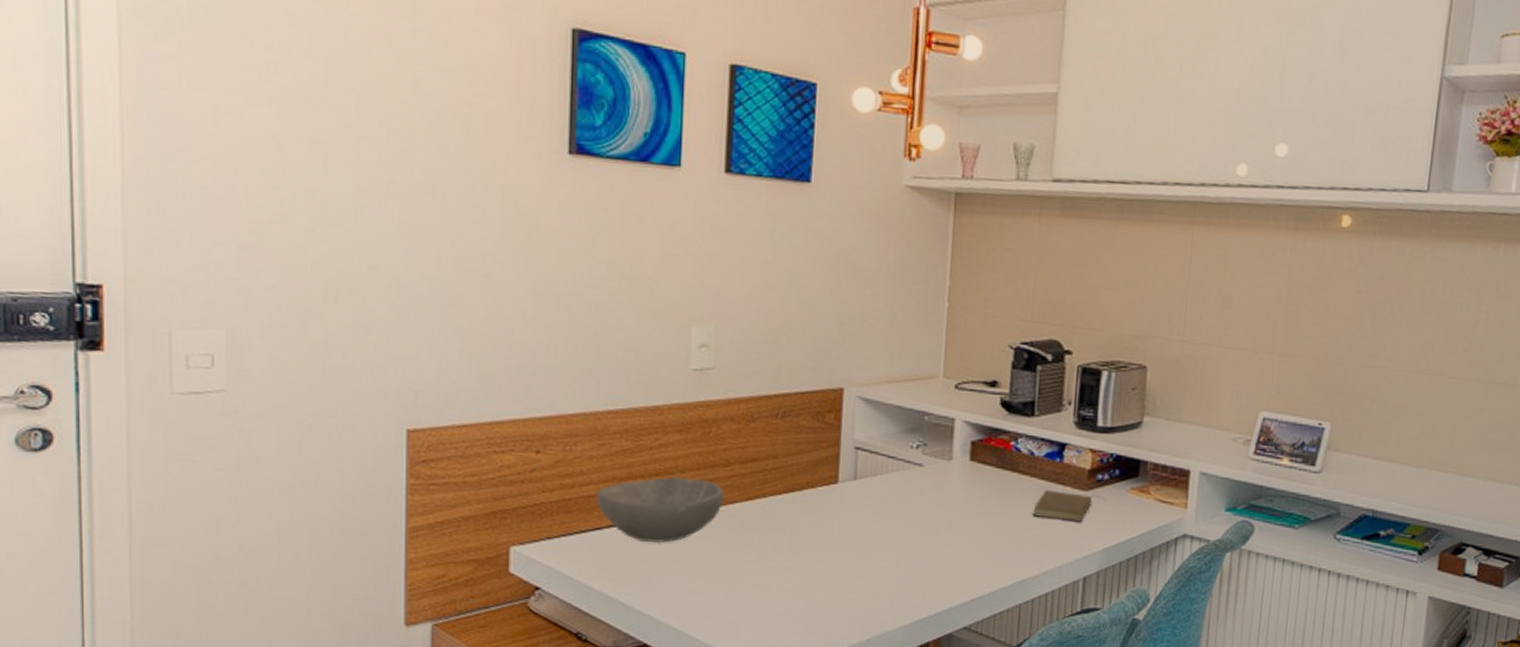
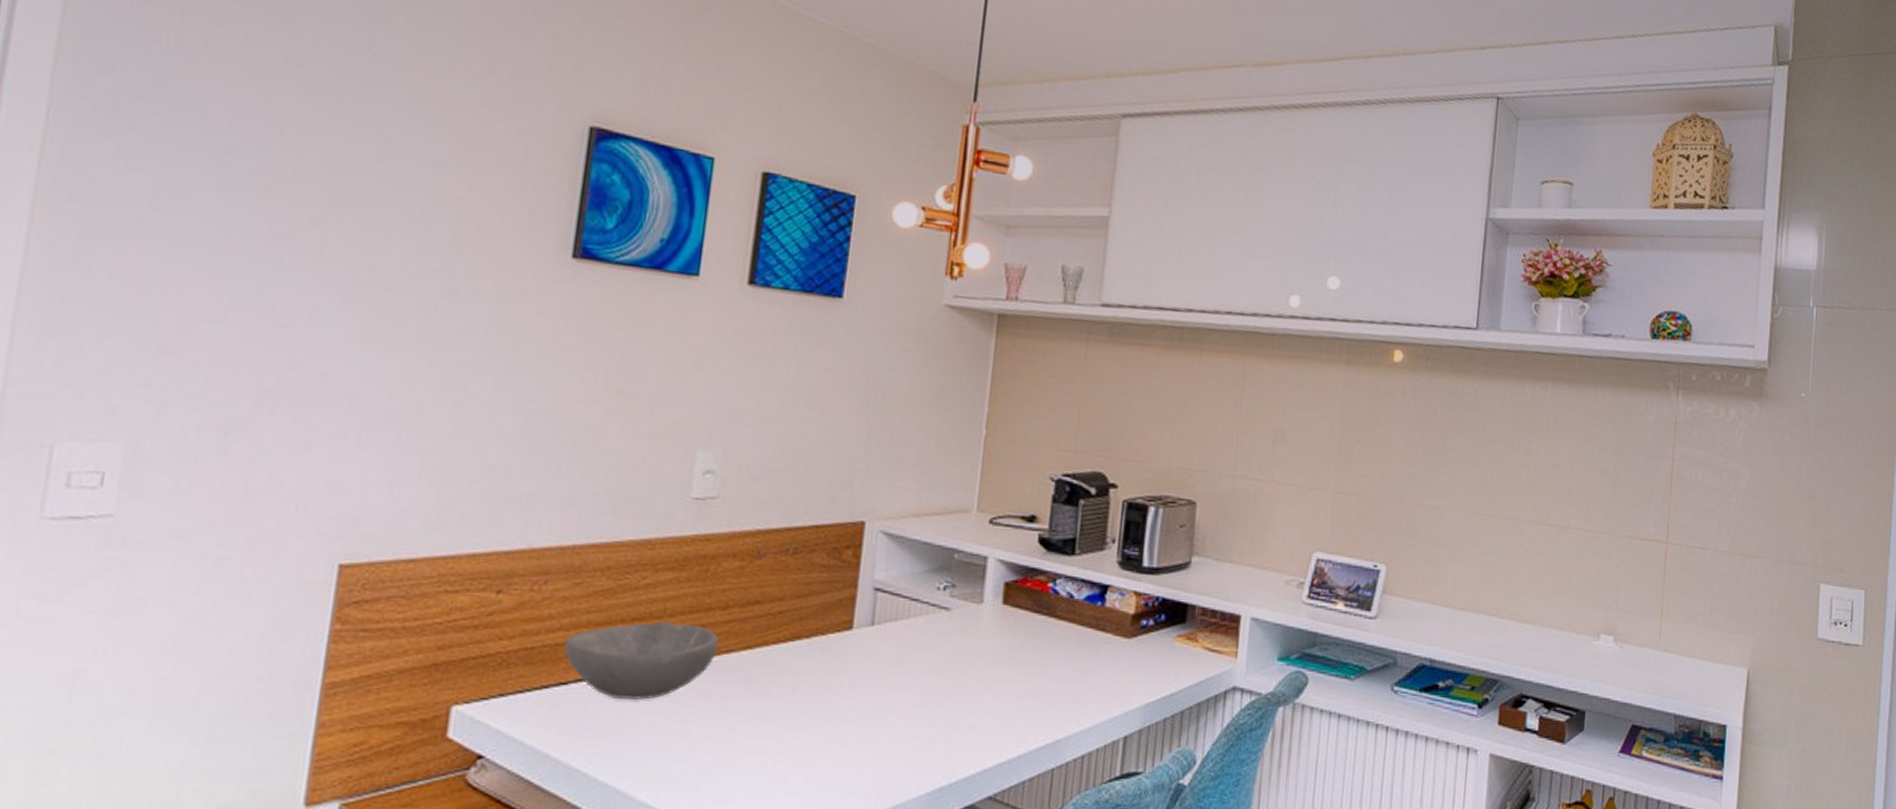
book: present [1033,490,1107,522] -> none [1070,637,1152,673]

